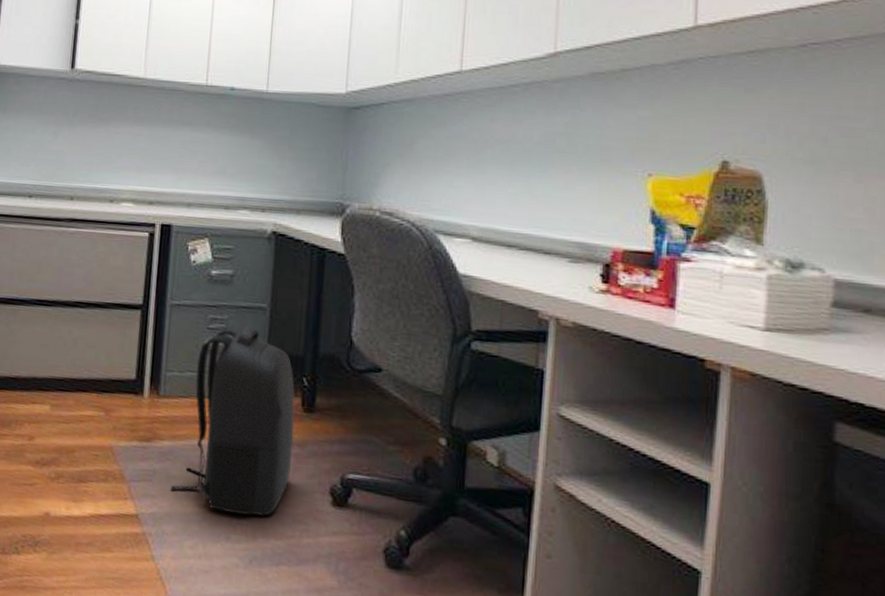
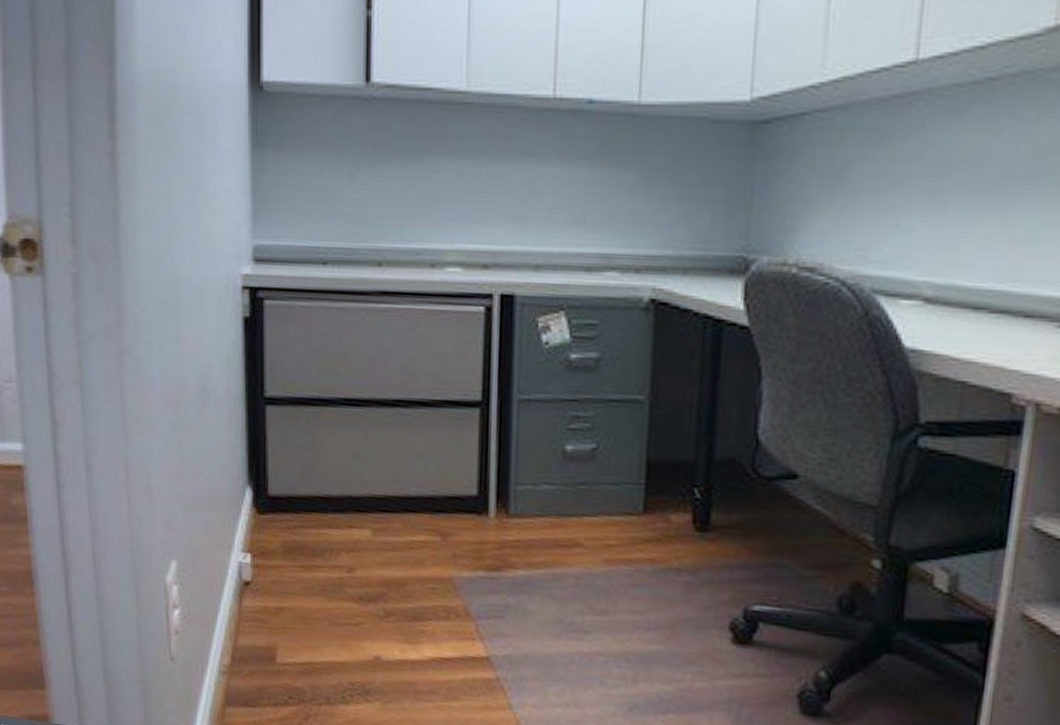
backpack: present [170,324,295,516] -> none [528,423,684,657]

